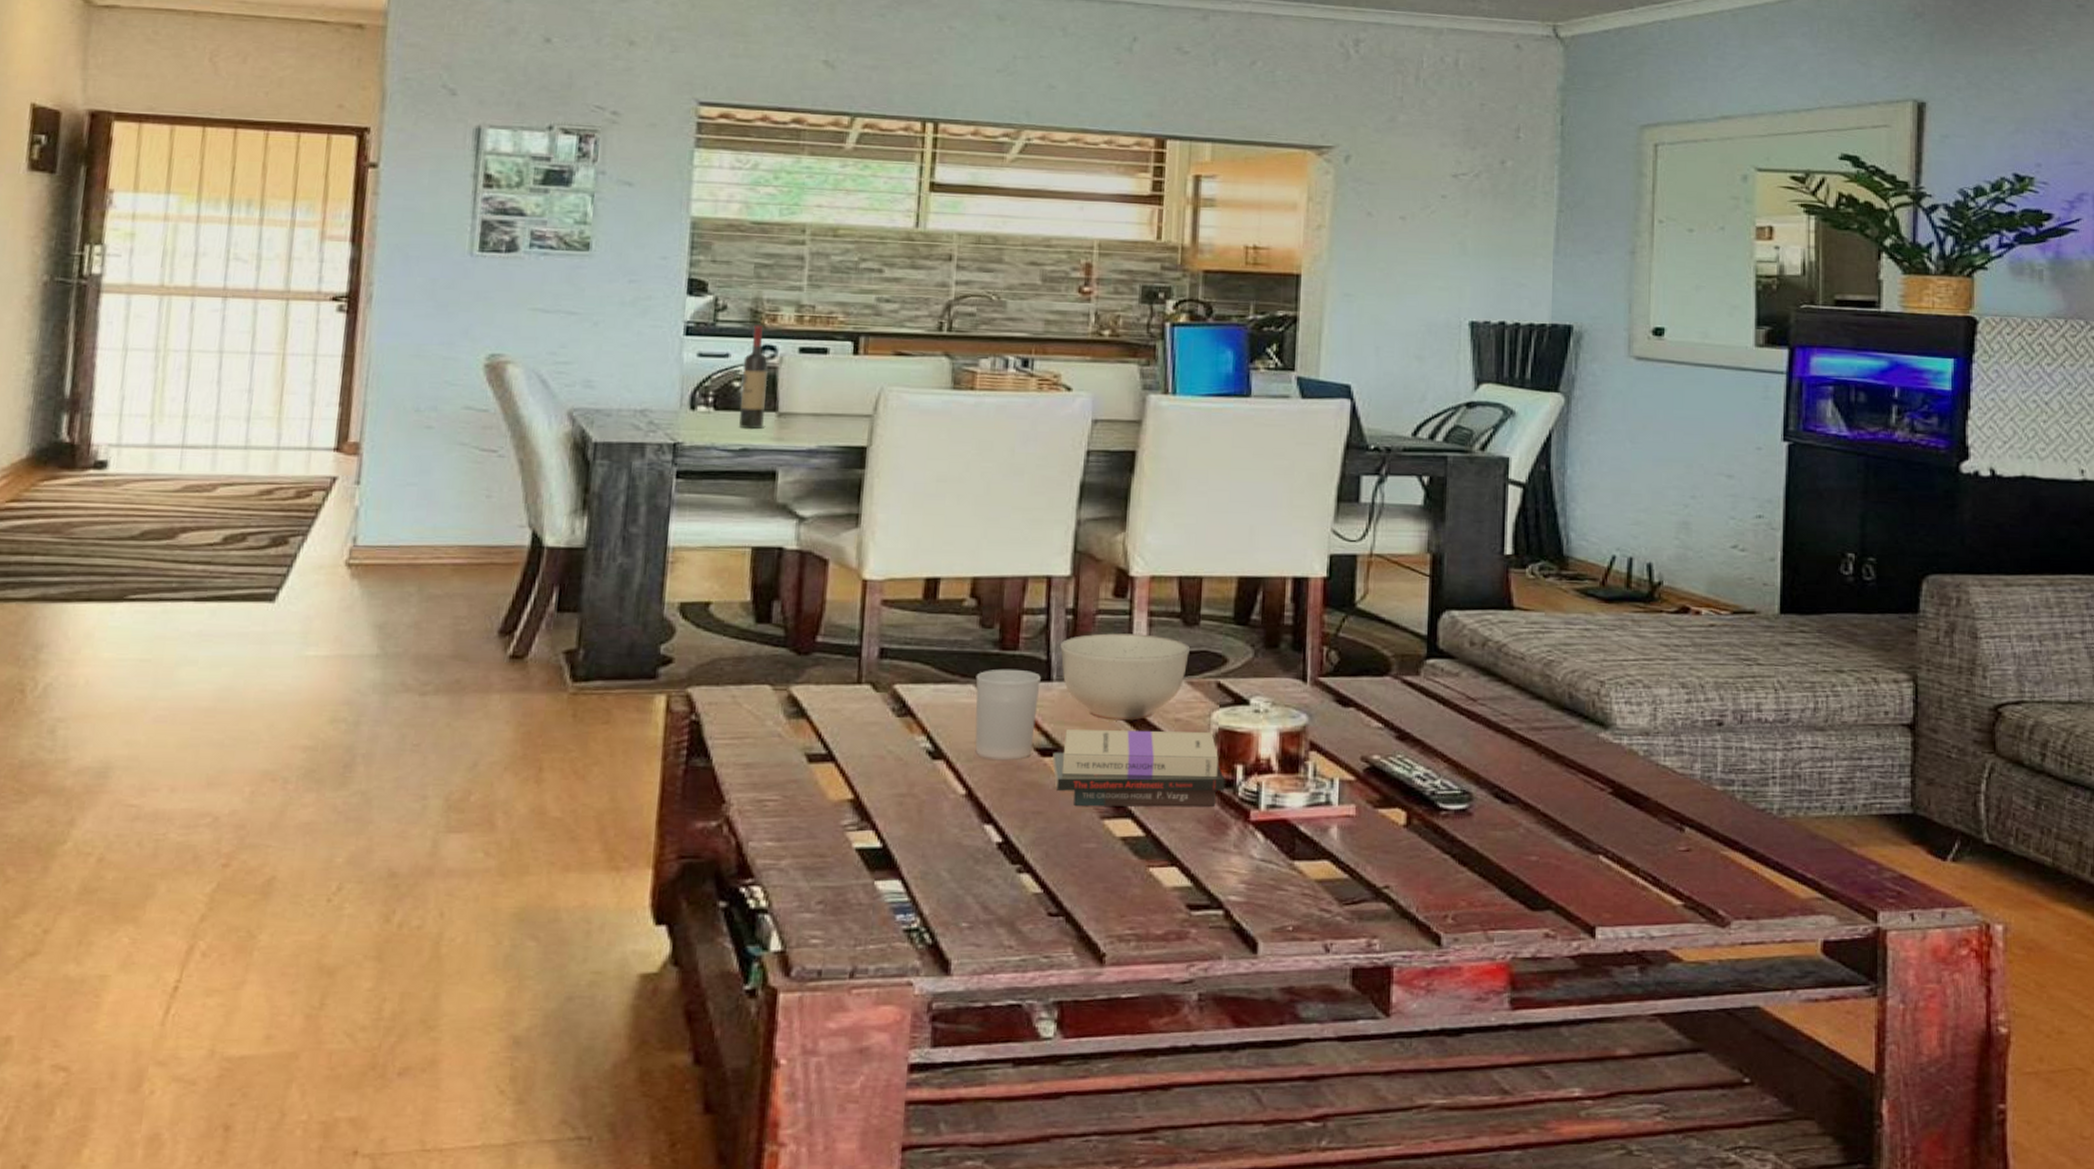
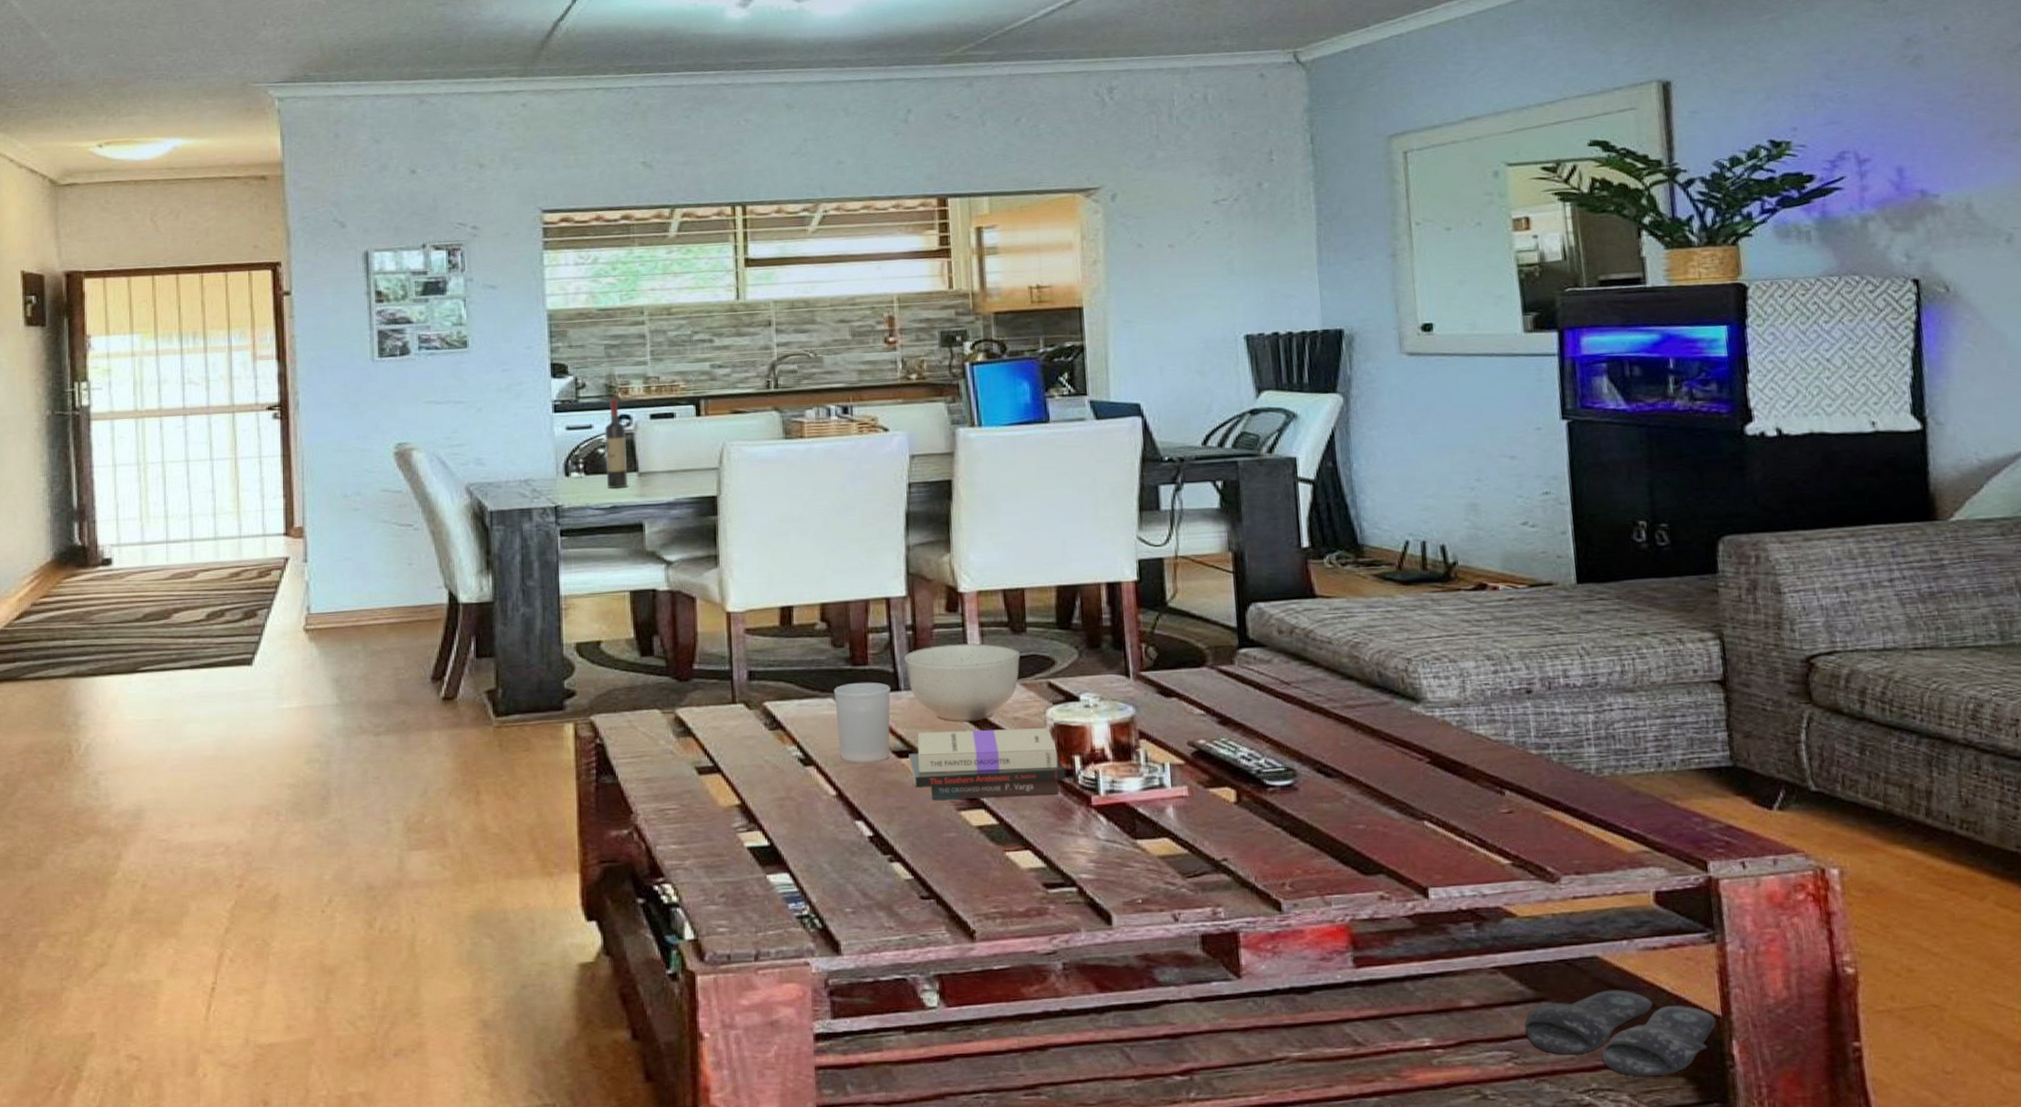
slippers: none [1678,1042,1868,1135] -> present [1524,989,1716,1077]

